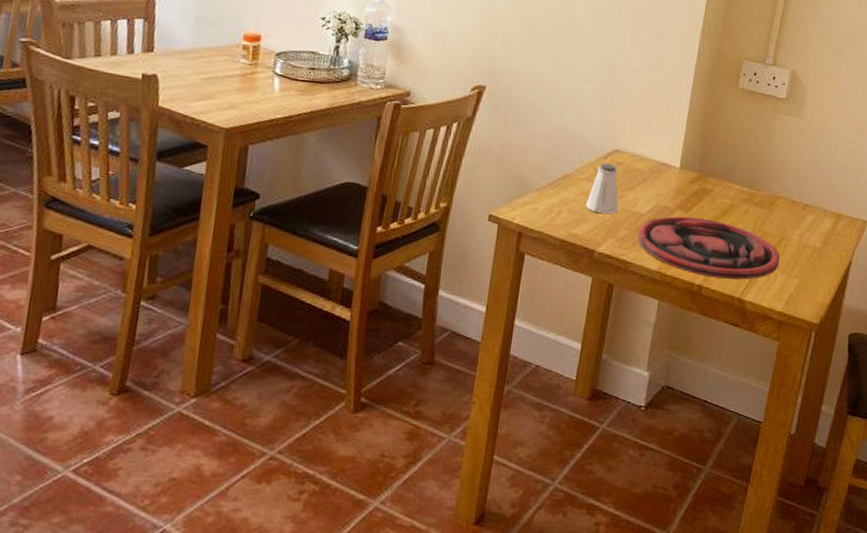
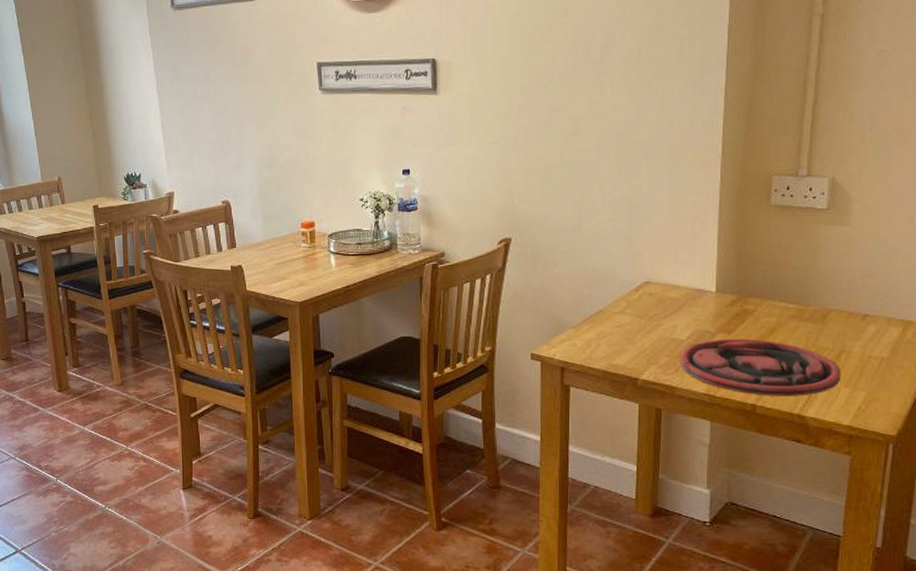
saltshaker: present [586,163,619,215] -> none [623,295,657,344]

